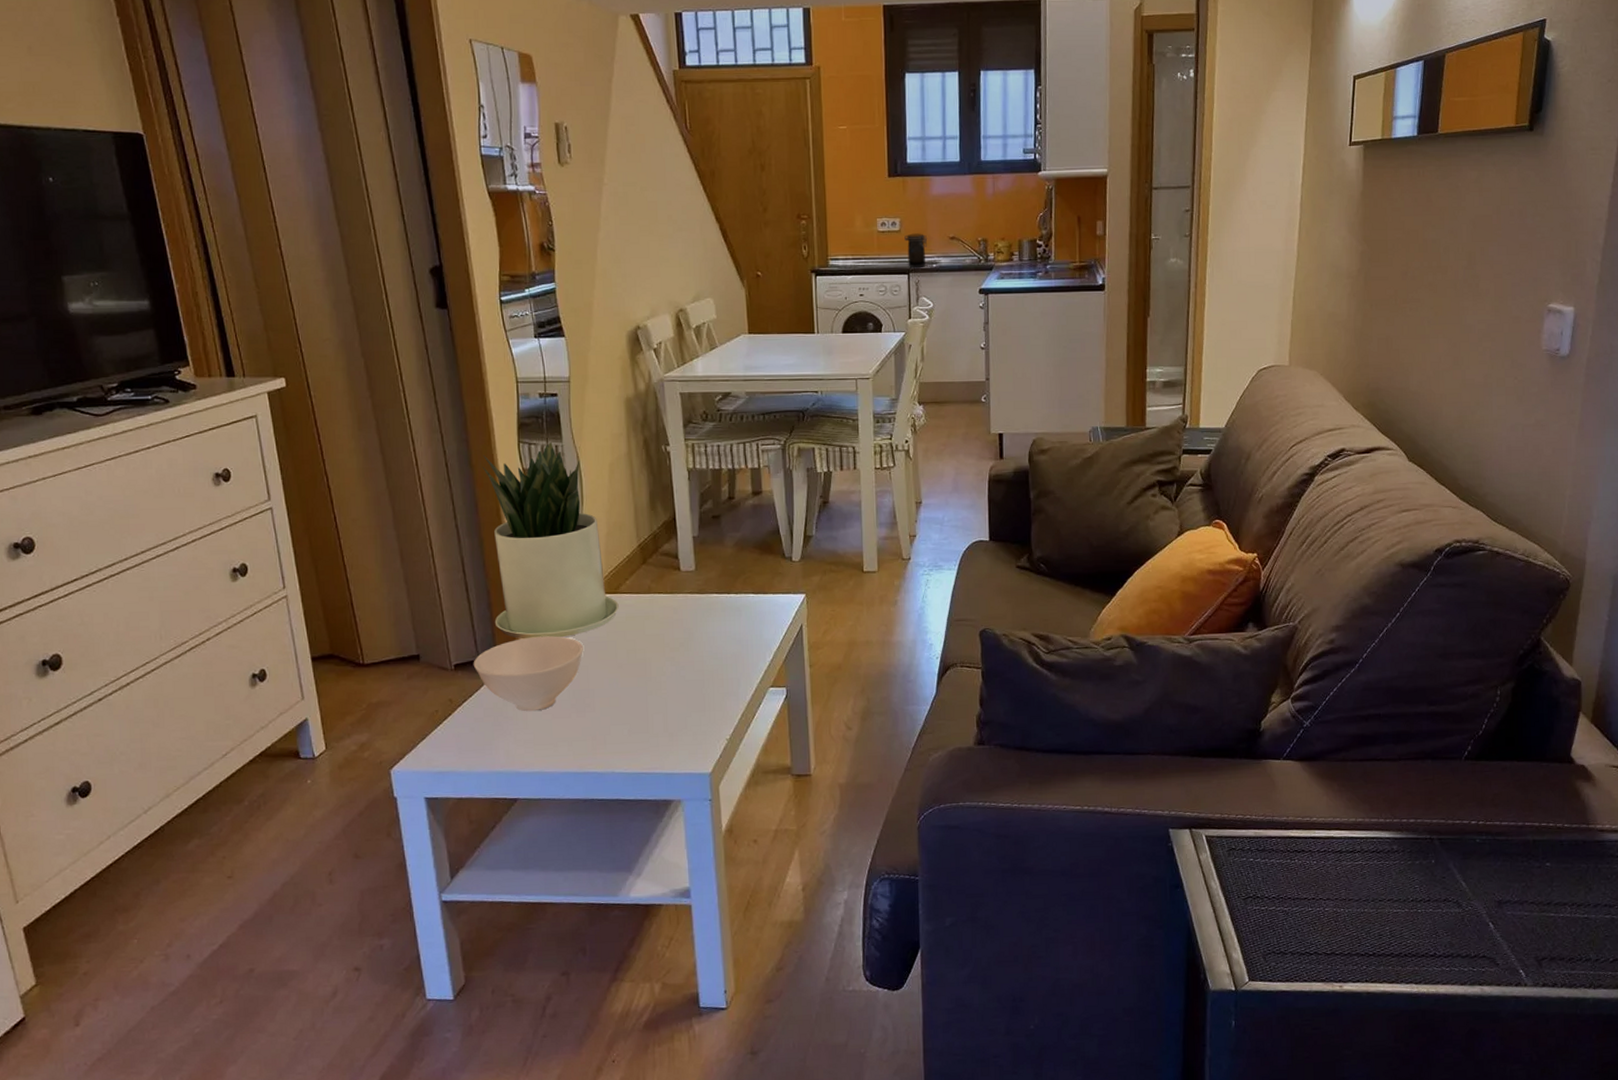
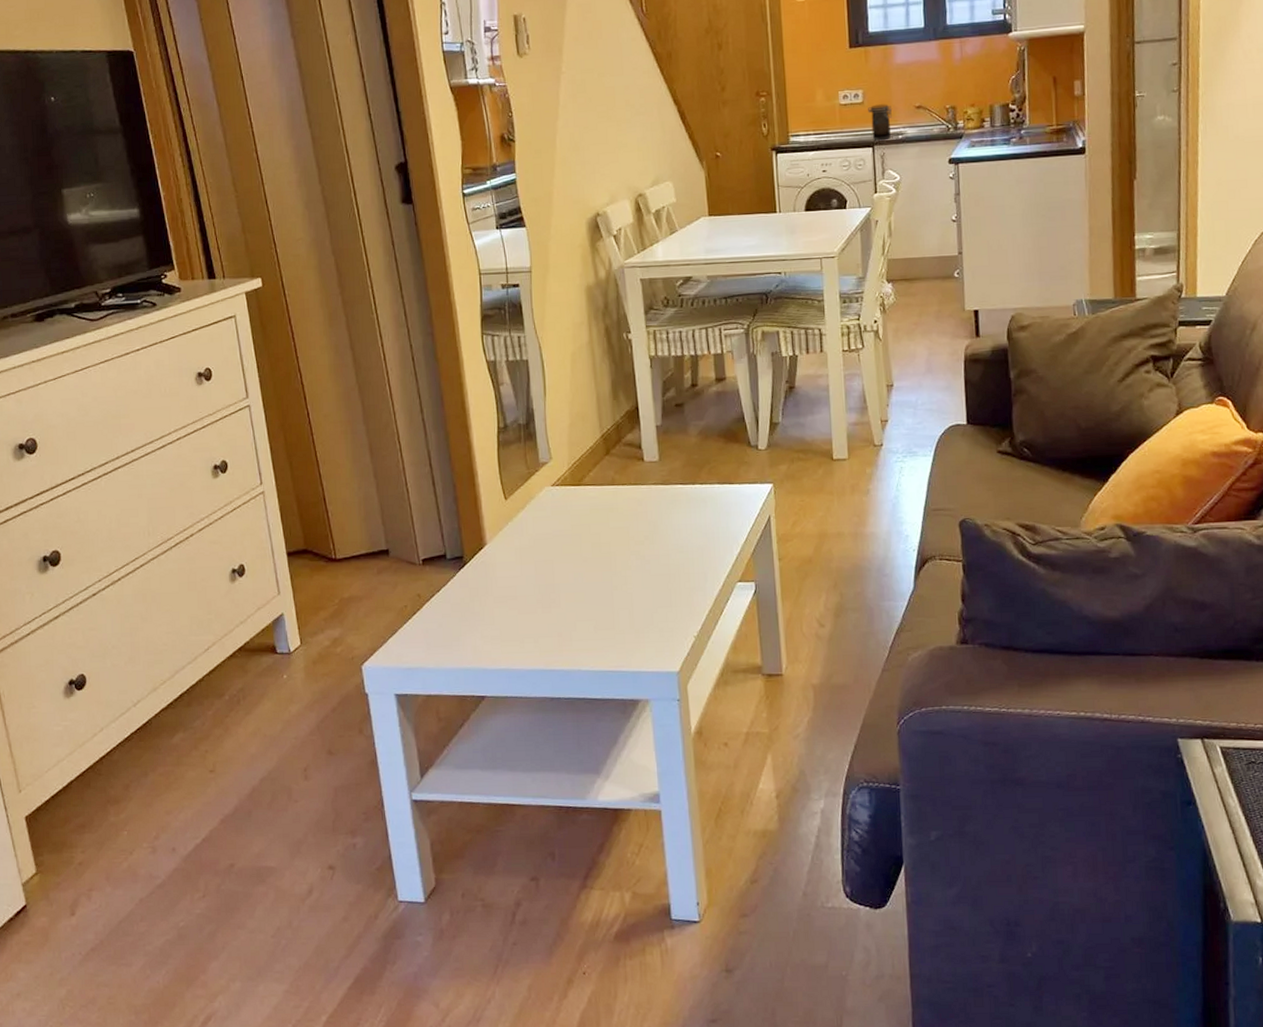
bowl: present [473,636,583,712] -> none [440,529,548,607]
planter: present [482,443,619,639] -> none [447,334,583,533]

